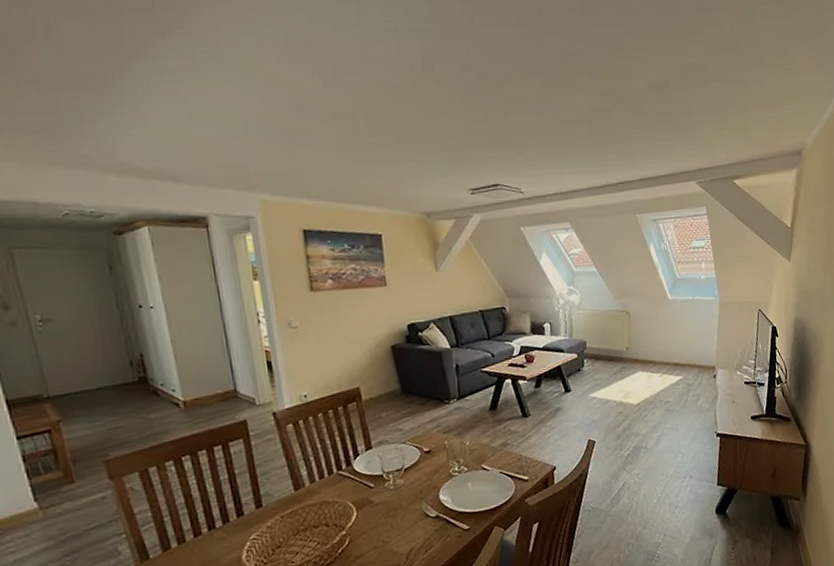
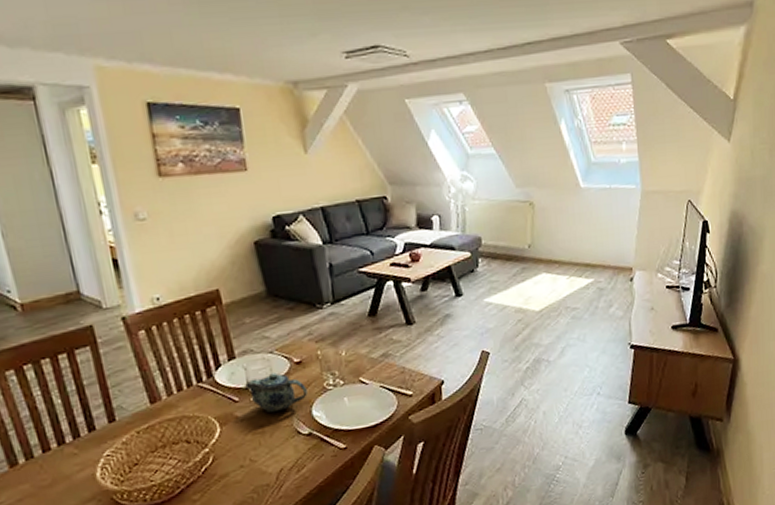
teapot: none [379,461,435,498] -> present [243,372,307,414]

